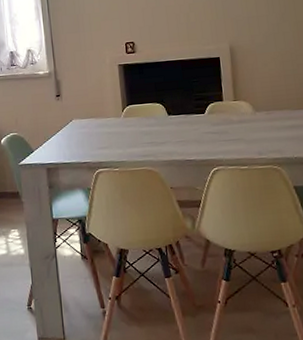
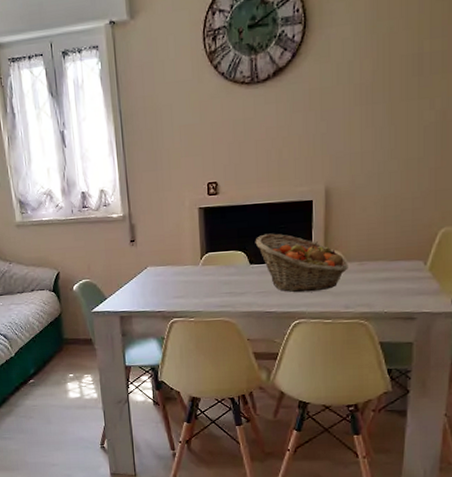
fruit basket: none [171,86,258,141] -> present [255,233,348,293]

